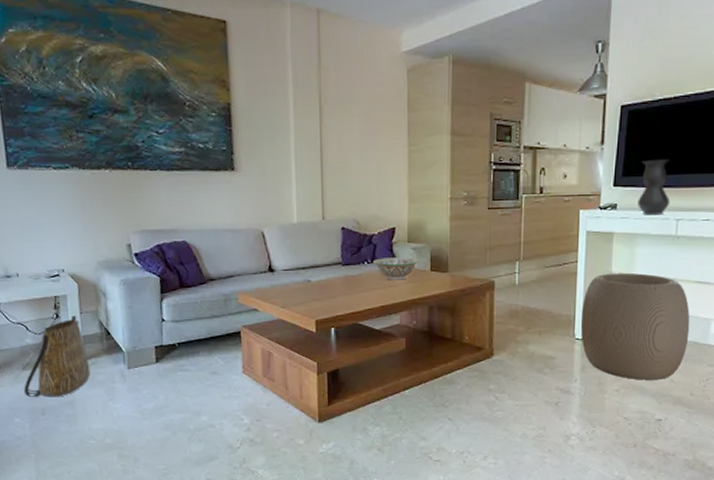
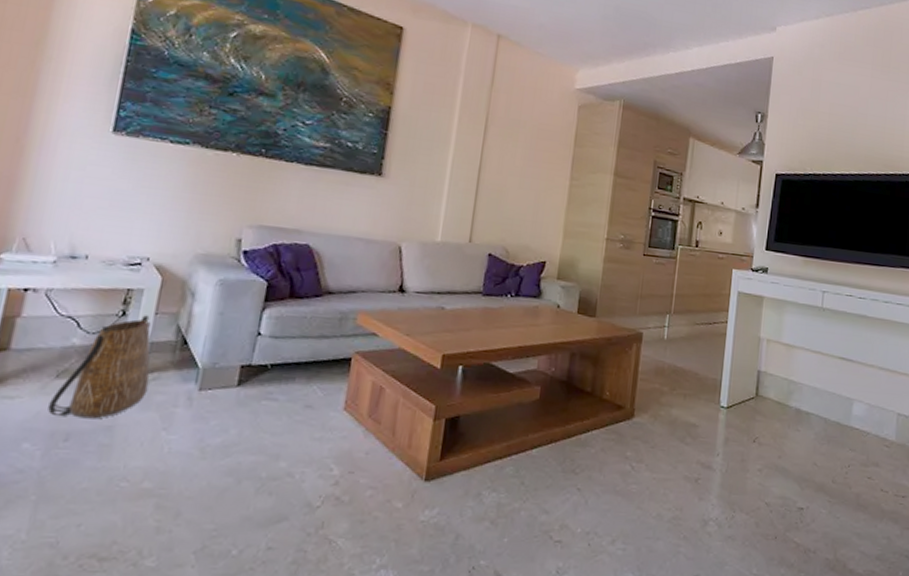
decorative bowl: present [372,257,420,280] -> none [516,292,567,320]
pouf: present [580,272,690,380] -> none [726,338,834,462]
vase: present [638,159,671,215] -> none [787,229,818,285]

